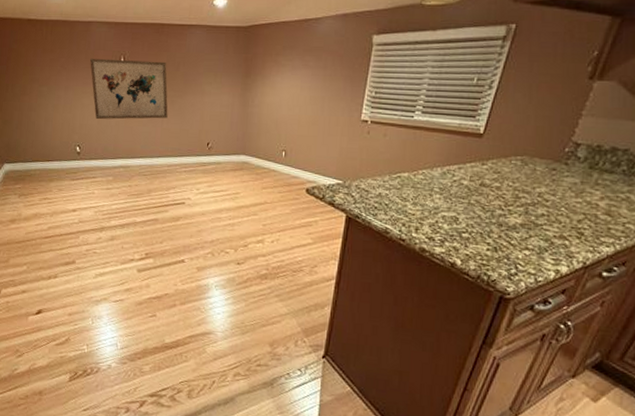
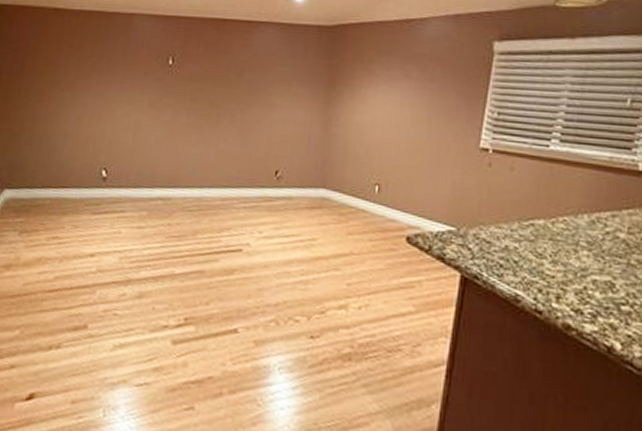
wall art: present [90,58,168,120] -> none [128,58,227,138]

